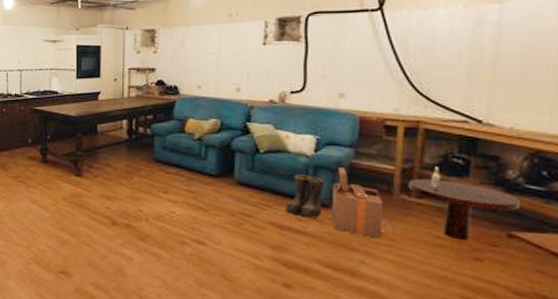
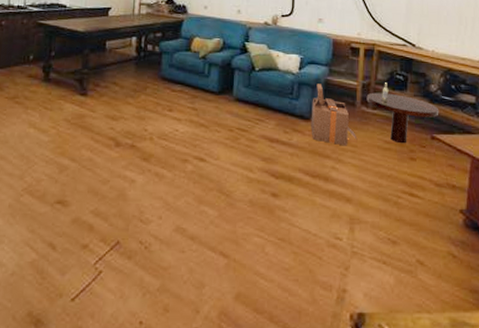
boots: present [285,174,324,218] -> none [275,90,306,130]

